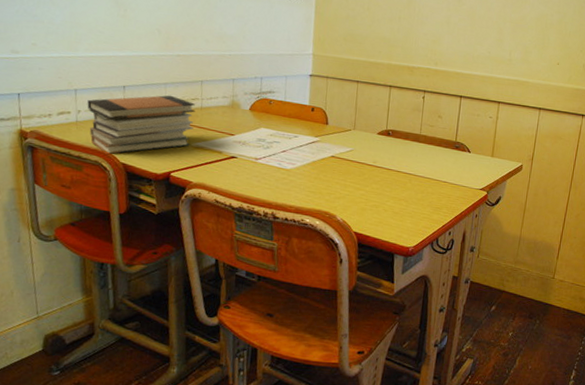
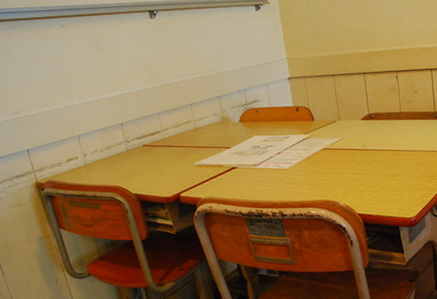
book stack: present [87,95,196,155] -> none [91,123,192,189]

